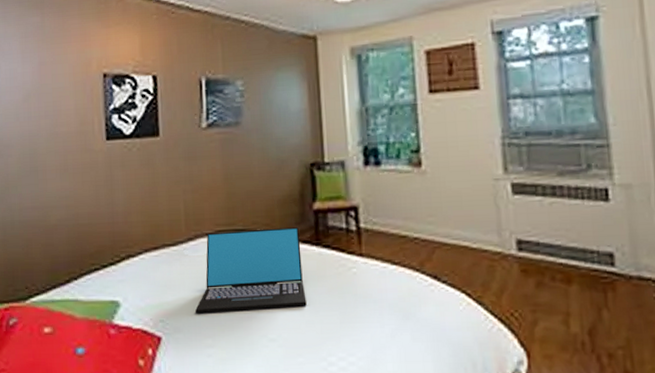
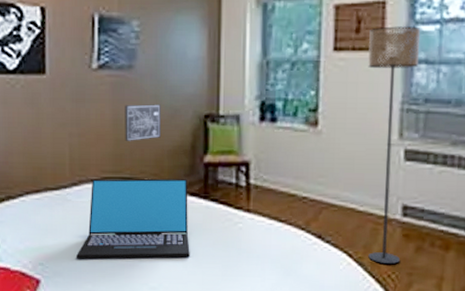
wall art: none [234,156,270,194] -> present [125,104,161,141]
floor lamp: none [462,64,521,302] -> present [368,26,420,265]

